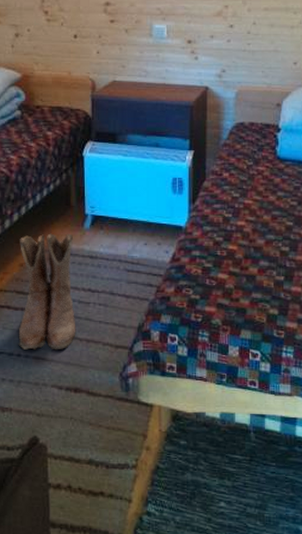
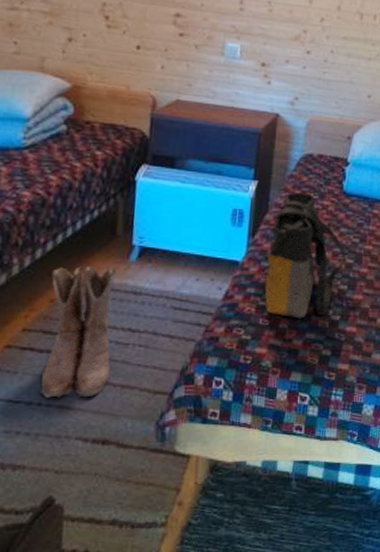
tote bag: none [208,159,285,279] -> present [265,191,346,319]

